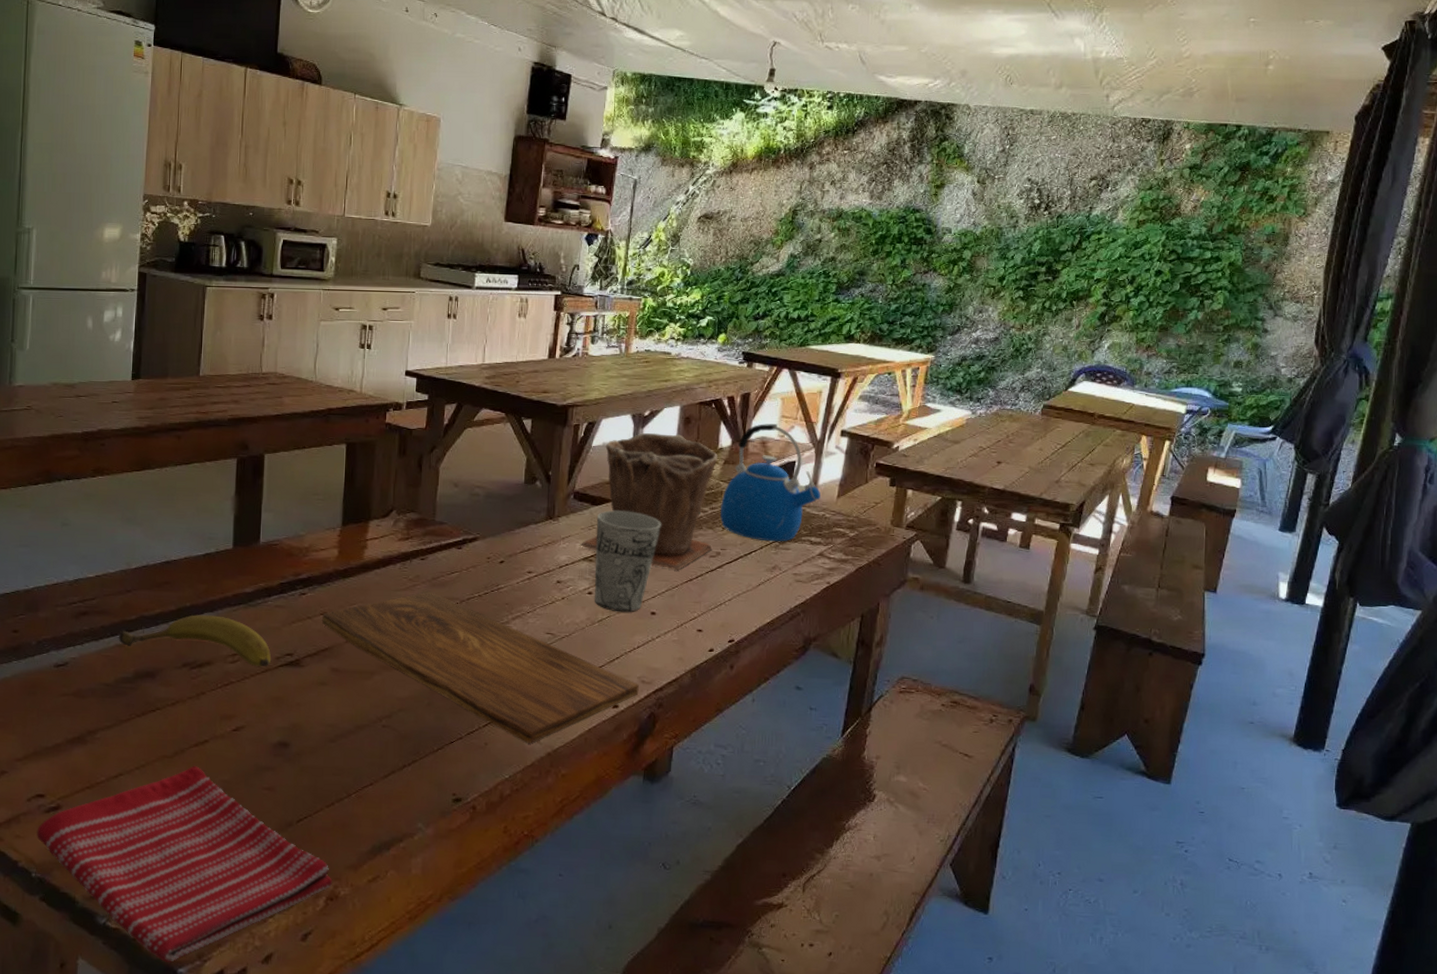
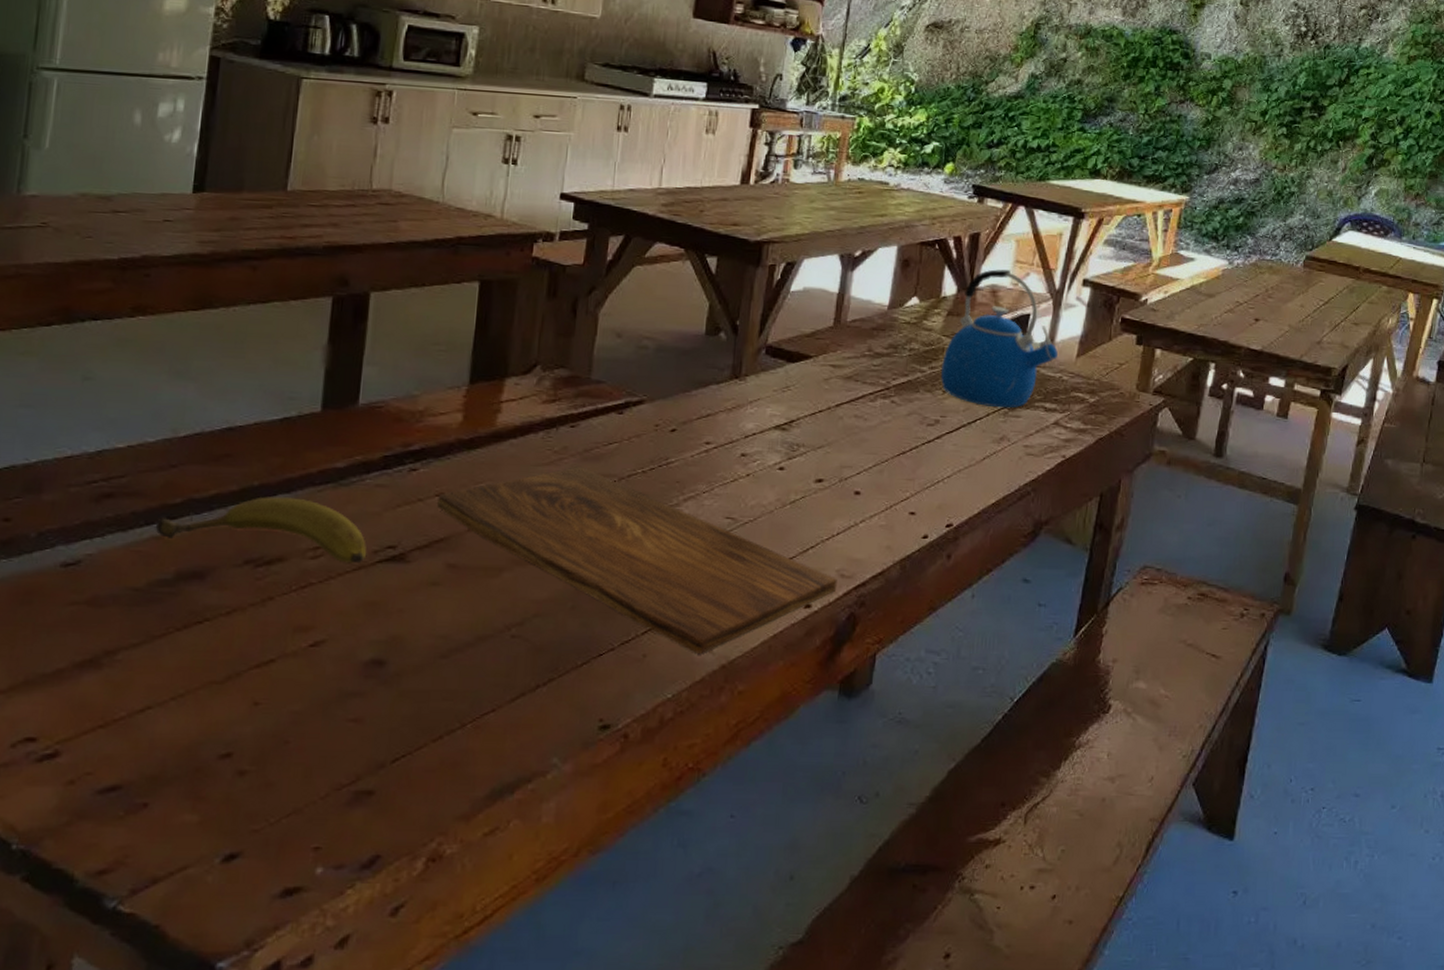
dish towel: present [36,765,332,962] -> none [21,692,435,955]
plant pot: present [580,432,718,571] -> none [771,276,940,442]
cup: present [595,510,661,613] -> none [787,368,870,492]

